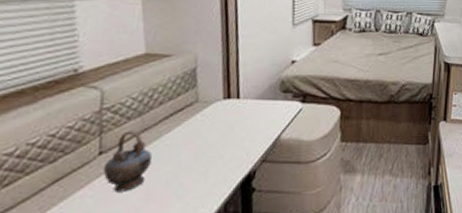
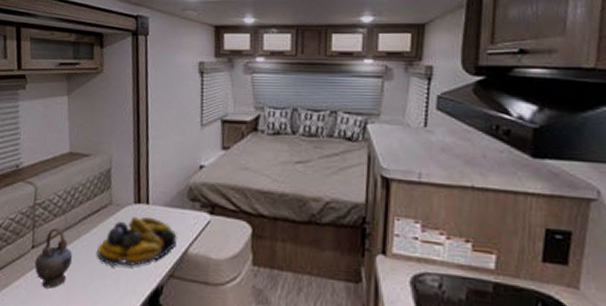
fruit bowl: none [182,110,269,160] -> present [97,216,177,266]

